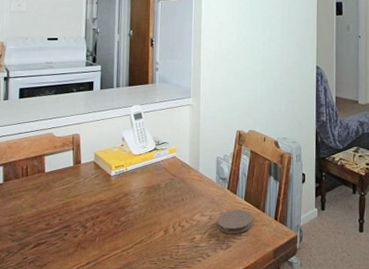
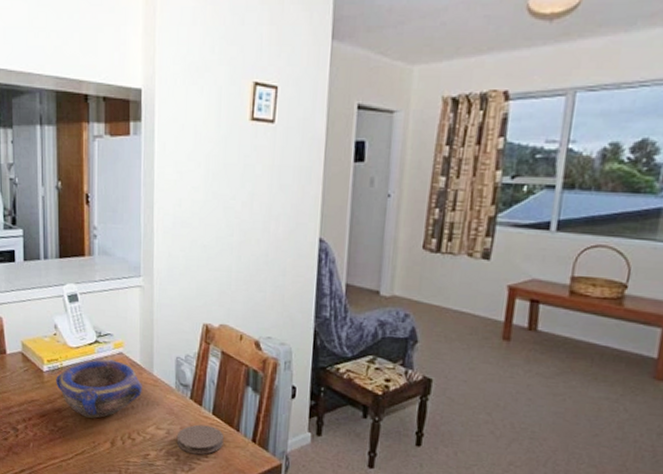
bowl: none [121,162,191,212] -> present [56,359,142,418]

